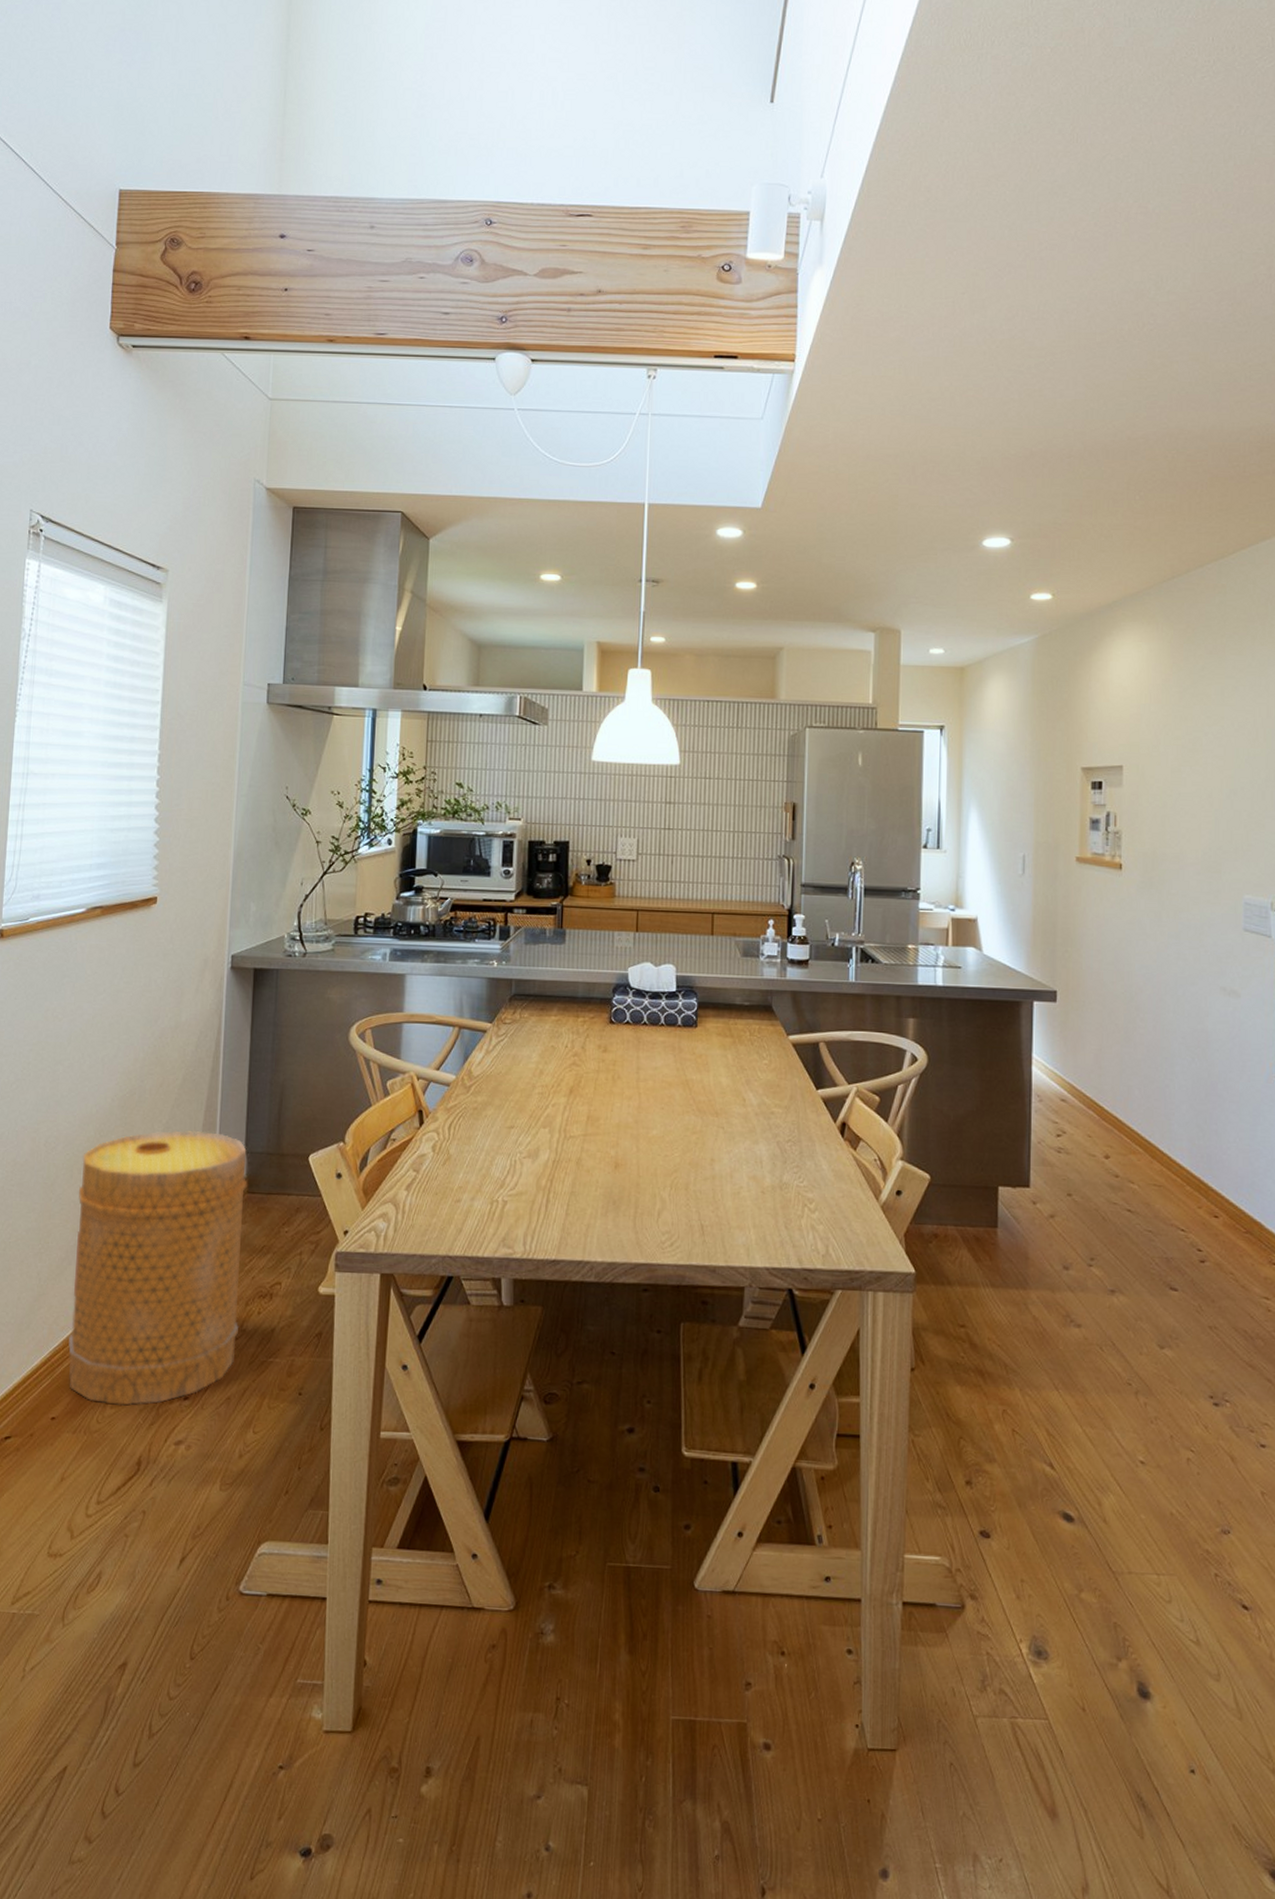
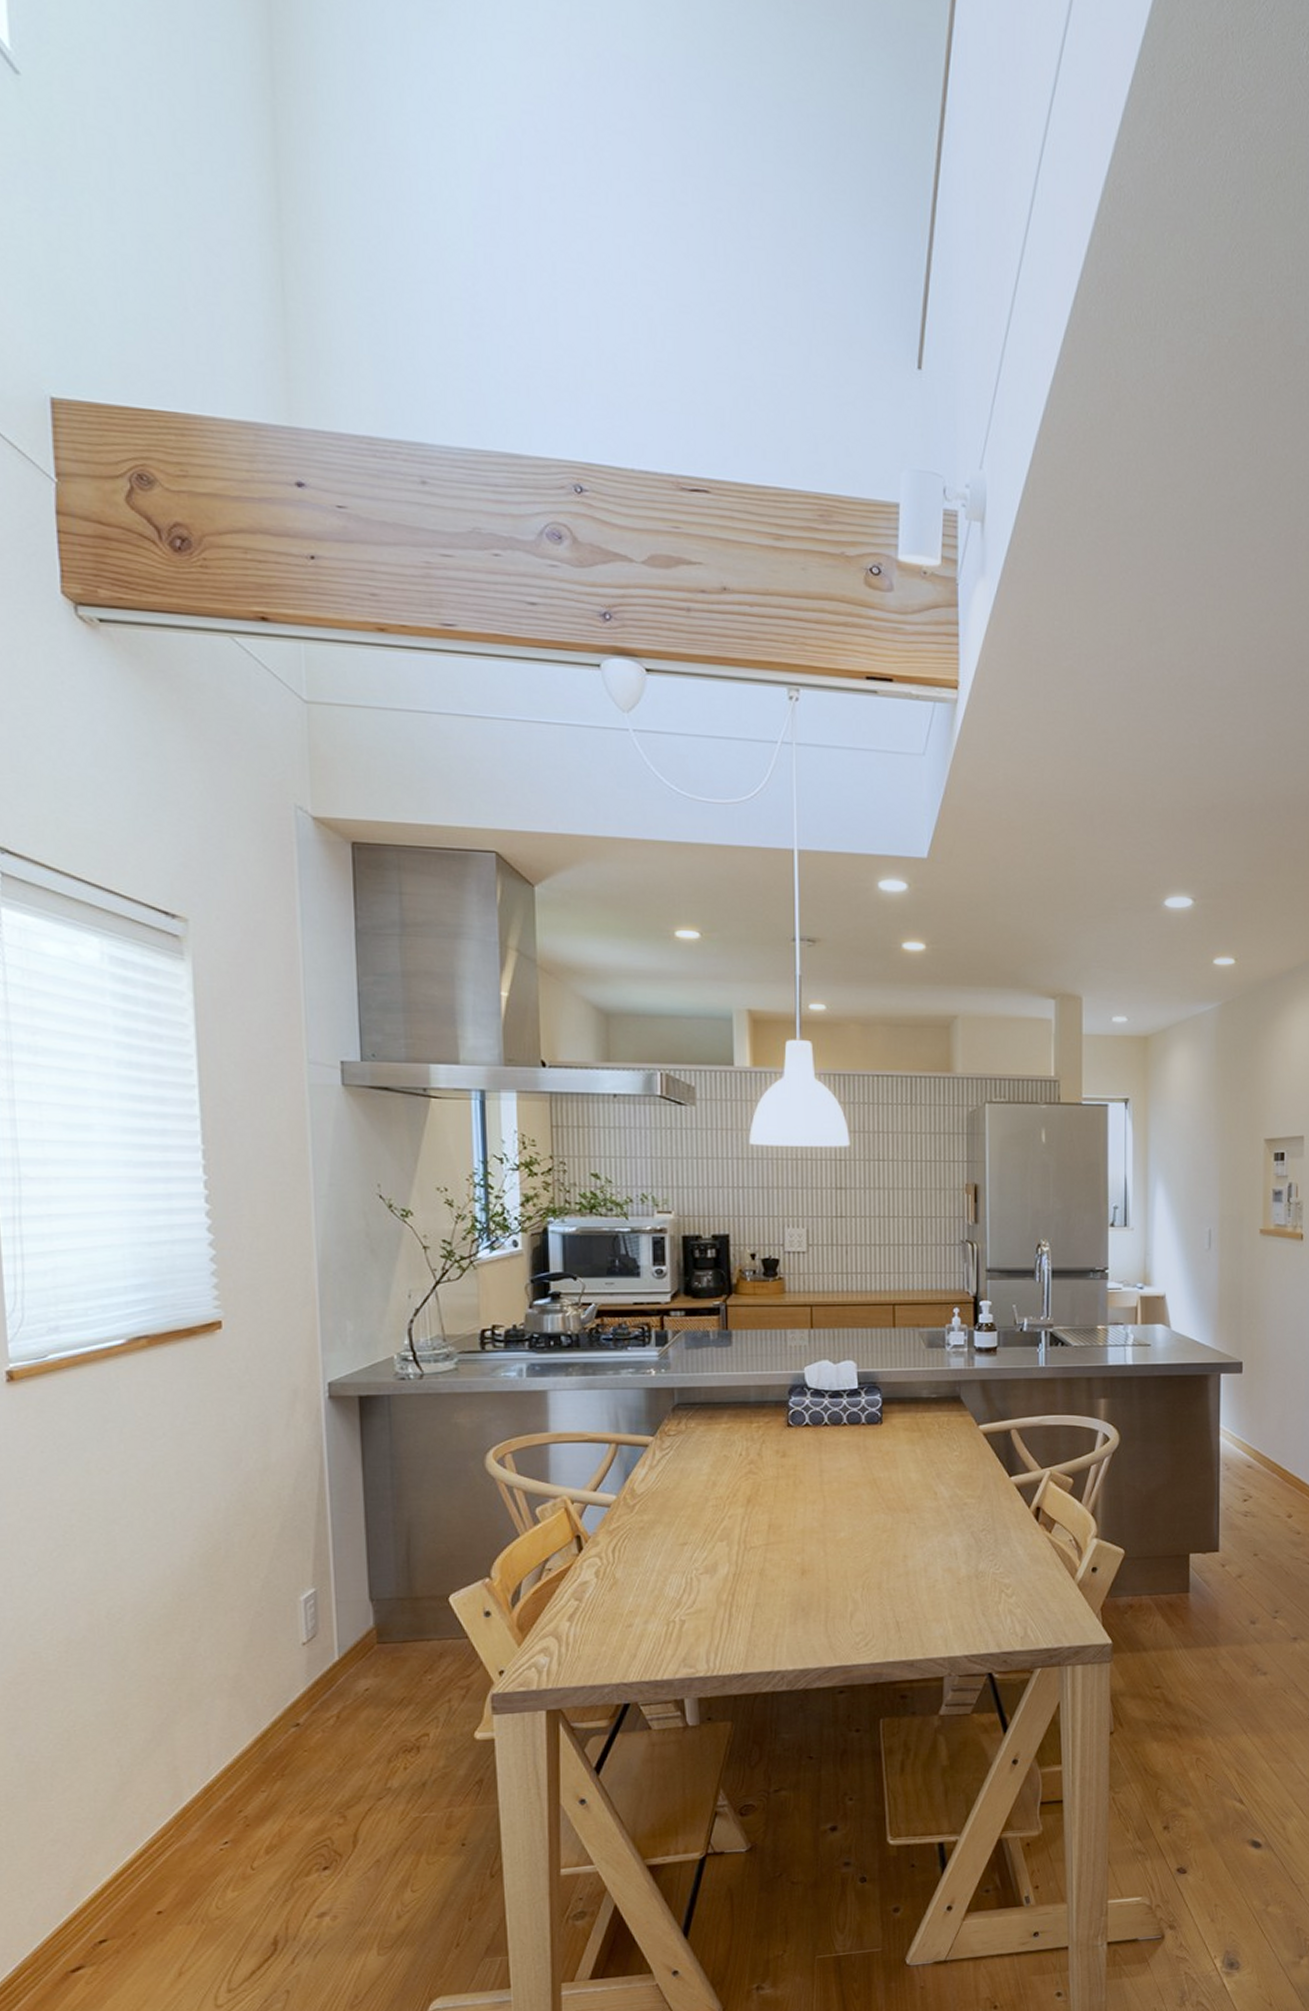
basket: present [68,1130,247,1406] -> none [159,1582,382,1888]

